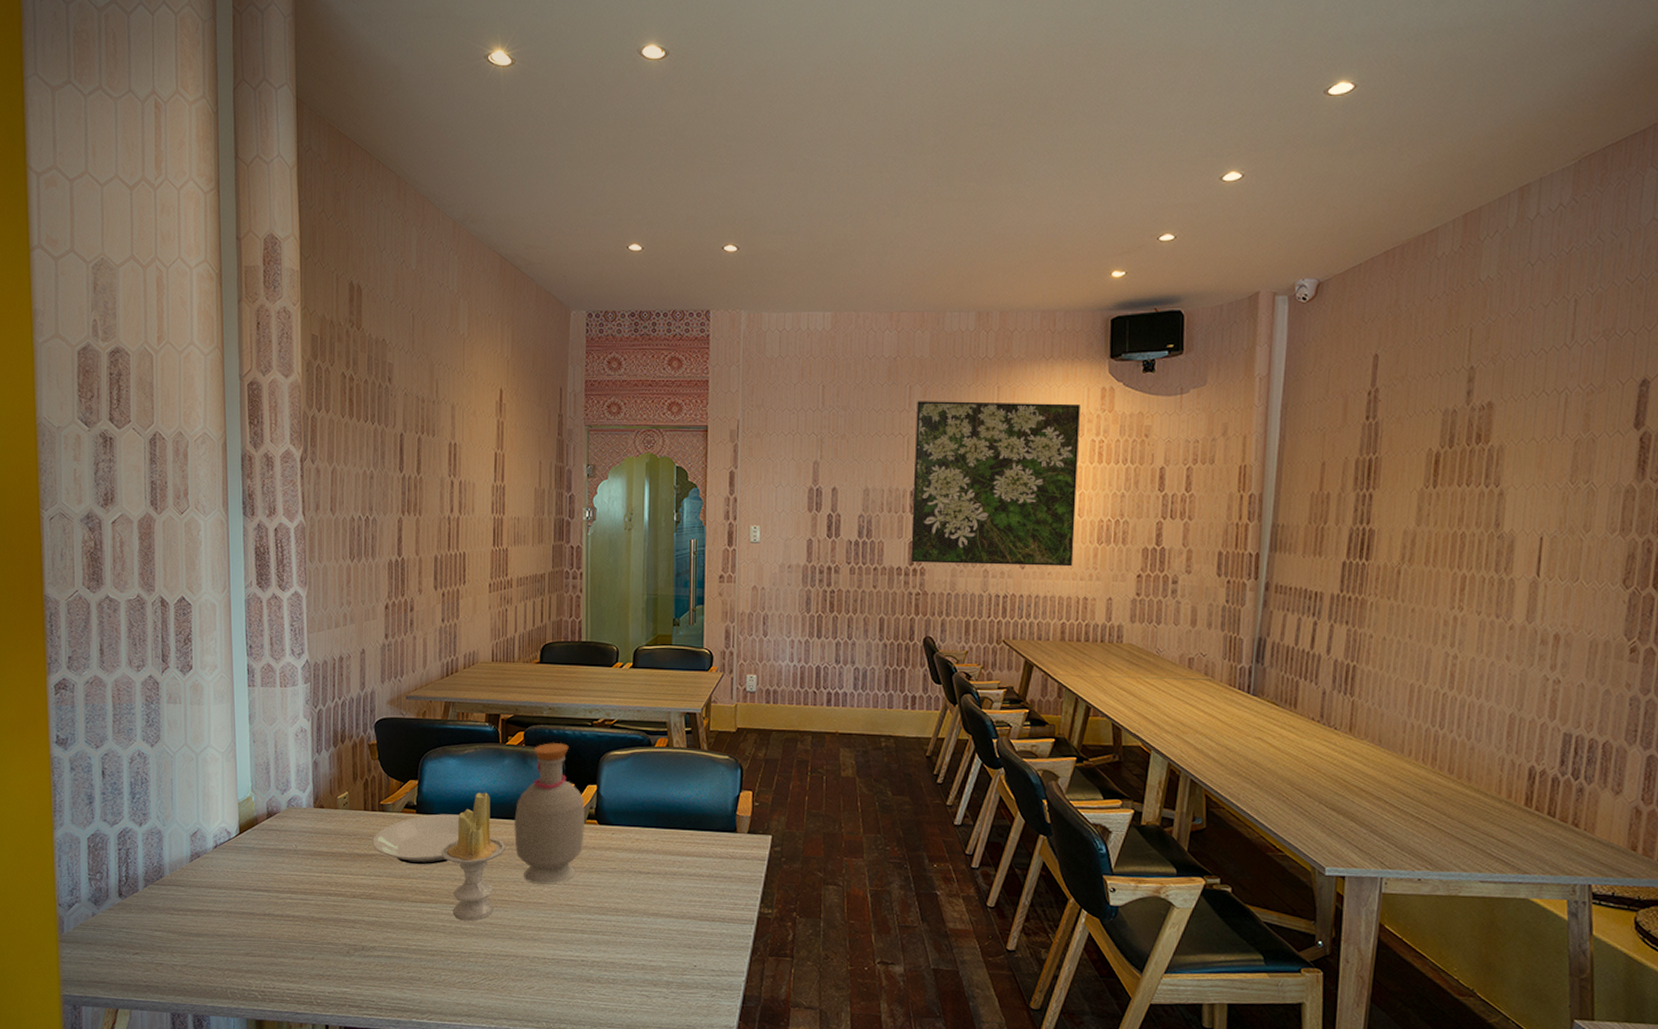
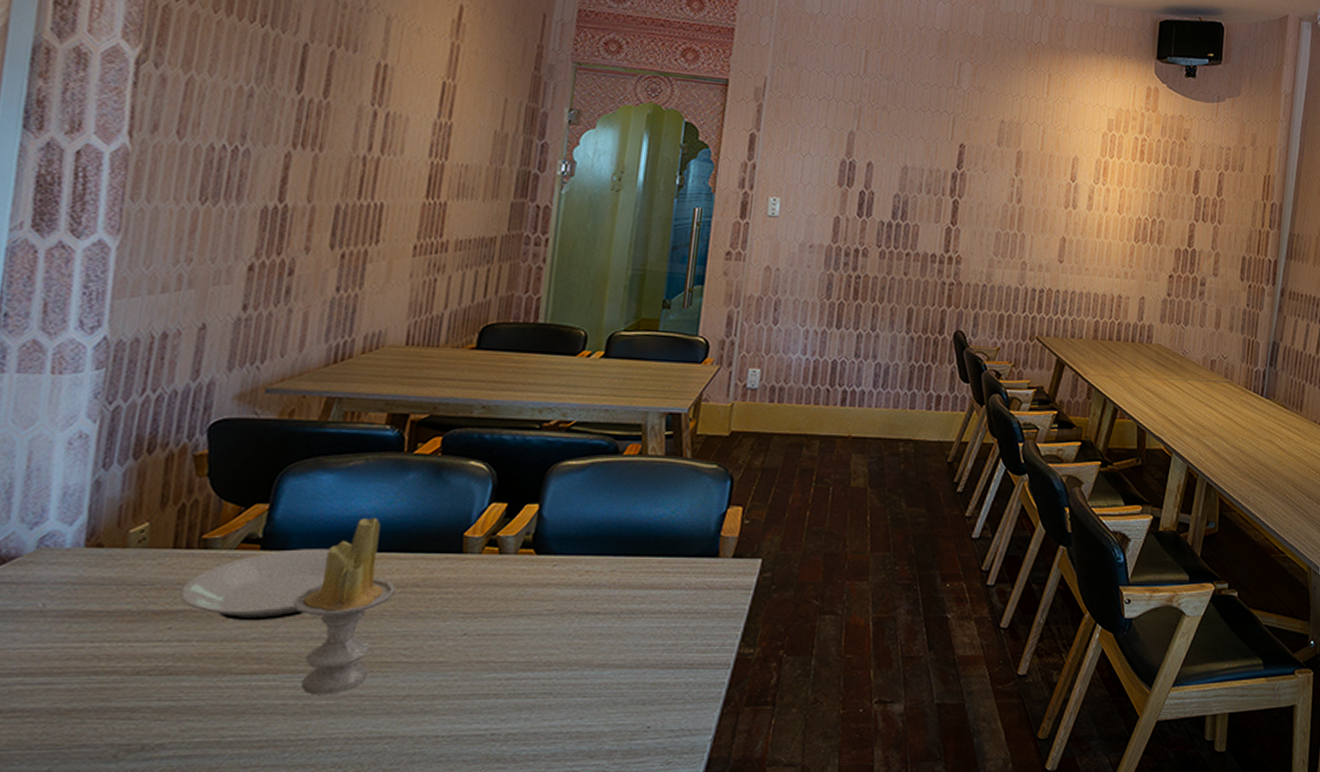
bottle: present [513,742,585,885] -> none [410,450,520,637]
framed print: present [911,401,1080,567] -> none [947,79,1126,264]

